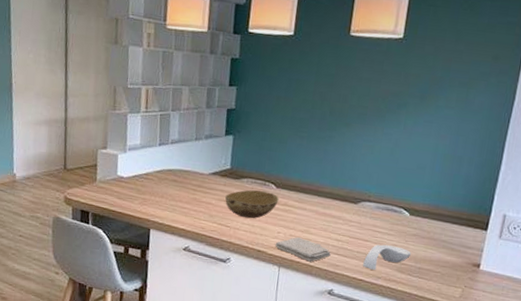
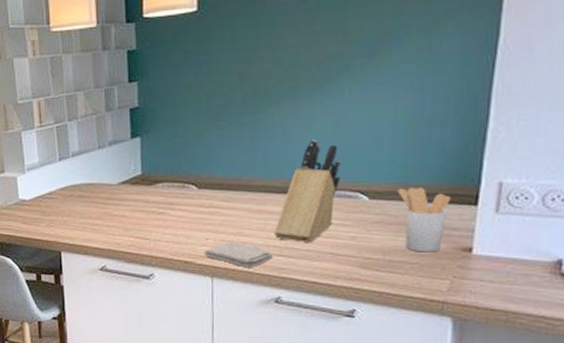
bowl: present [224,190,279,219] -> none [139,195,202,227]
knife block: none [333,159,392,245] -> present [274,139,342,242]
spoon rest: present [363,244,412,270] -> none [315,238,377,269]
utensil holder: none [431,209,469,265] -> present [397,187,451,253]

